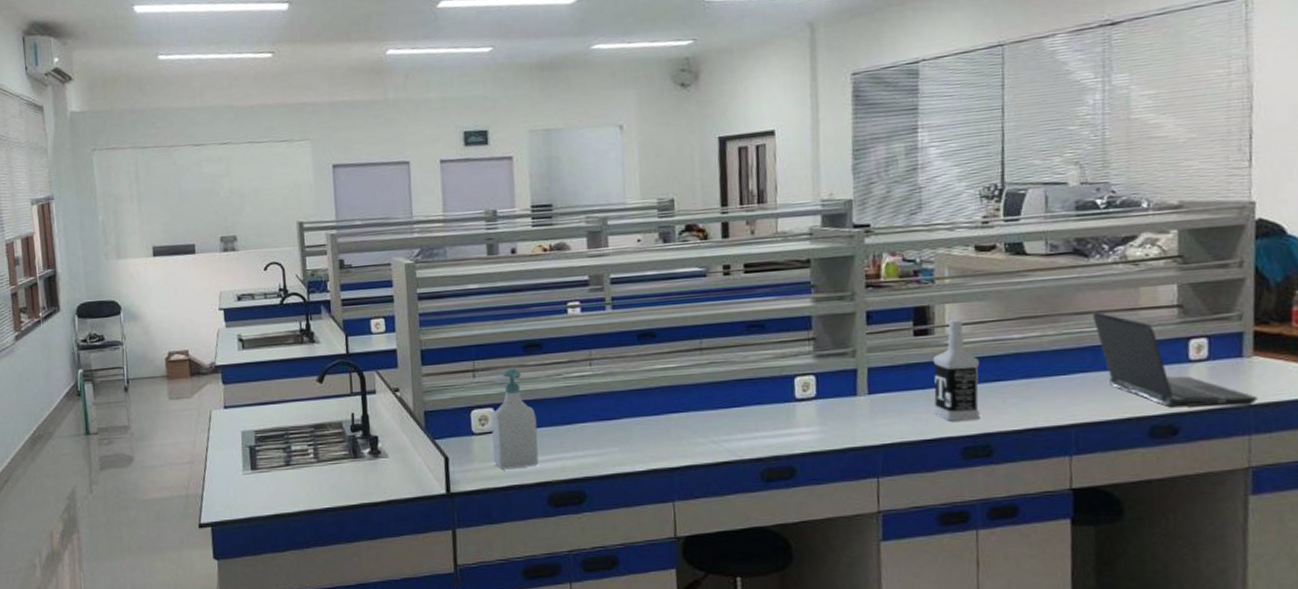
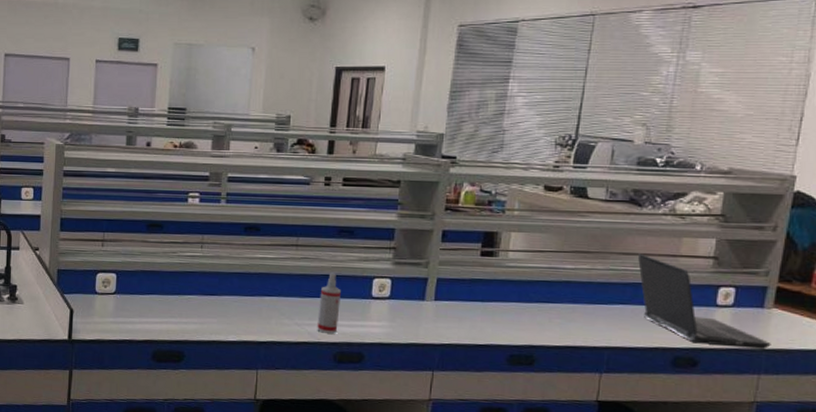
soap bottle: present [491,368,539,470] -> none [110,242,151,326]
spray bottle: none [735,376,761,449] -> present [317,272,341,334]
vodka: present [932,318,980,421] -> none [489,245,535,333]

